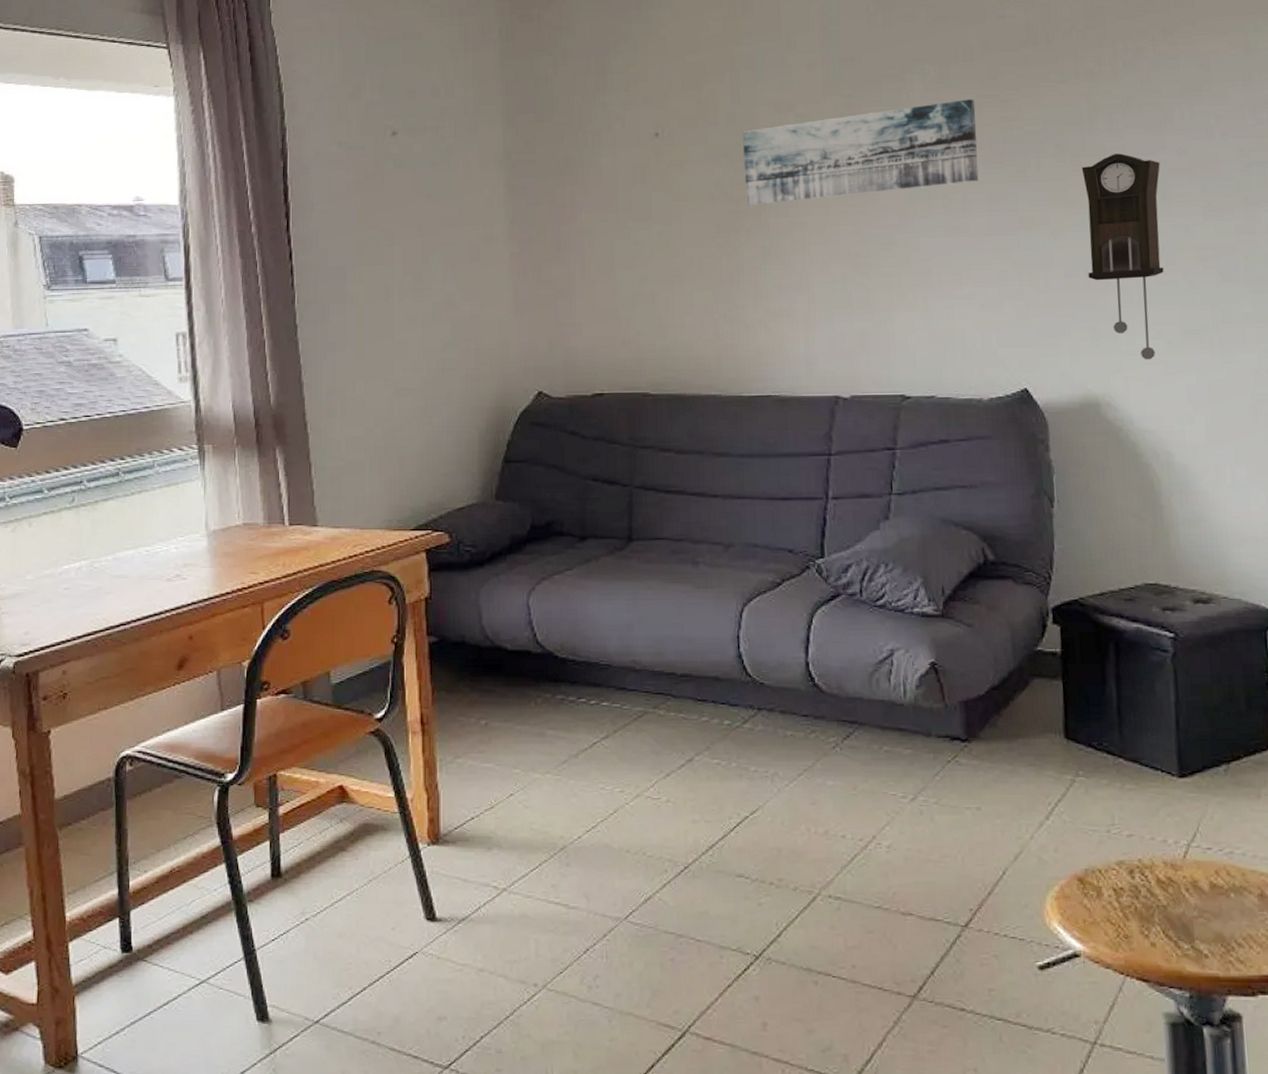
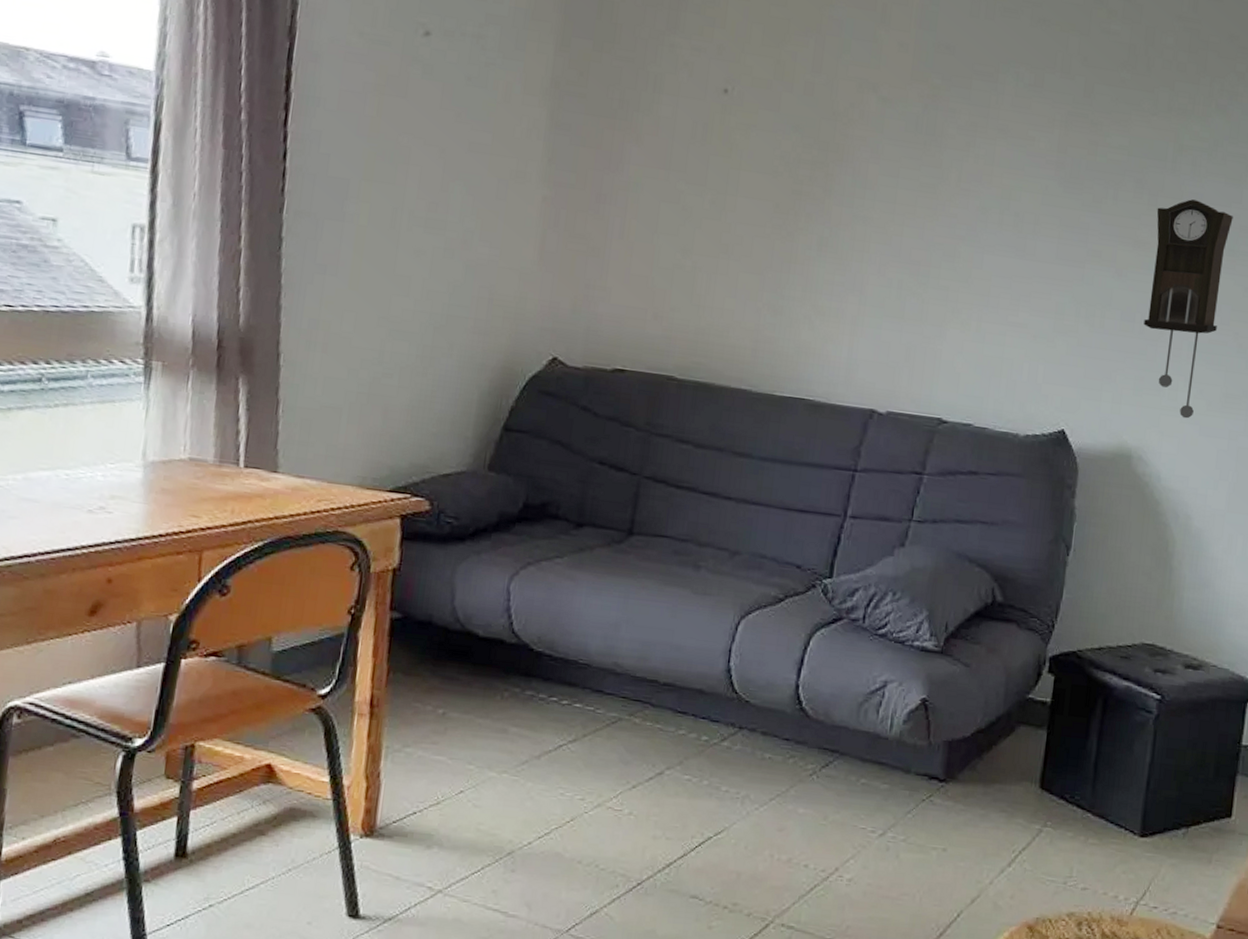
wall art: present [743,99,979,205] -> none [811,104,1065,204]

